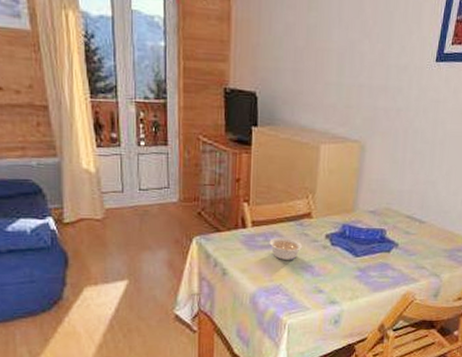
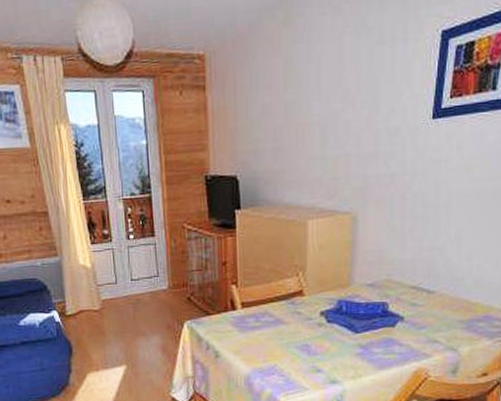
legume: present [269,237,303,260] -> none [260,317,296,340]

